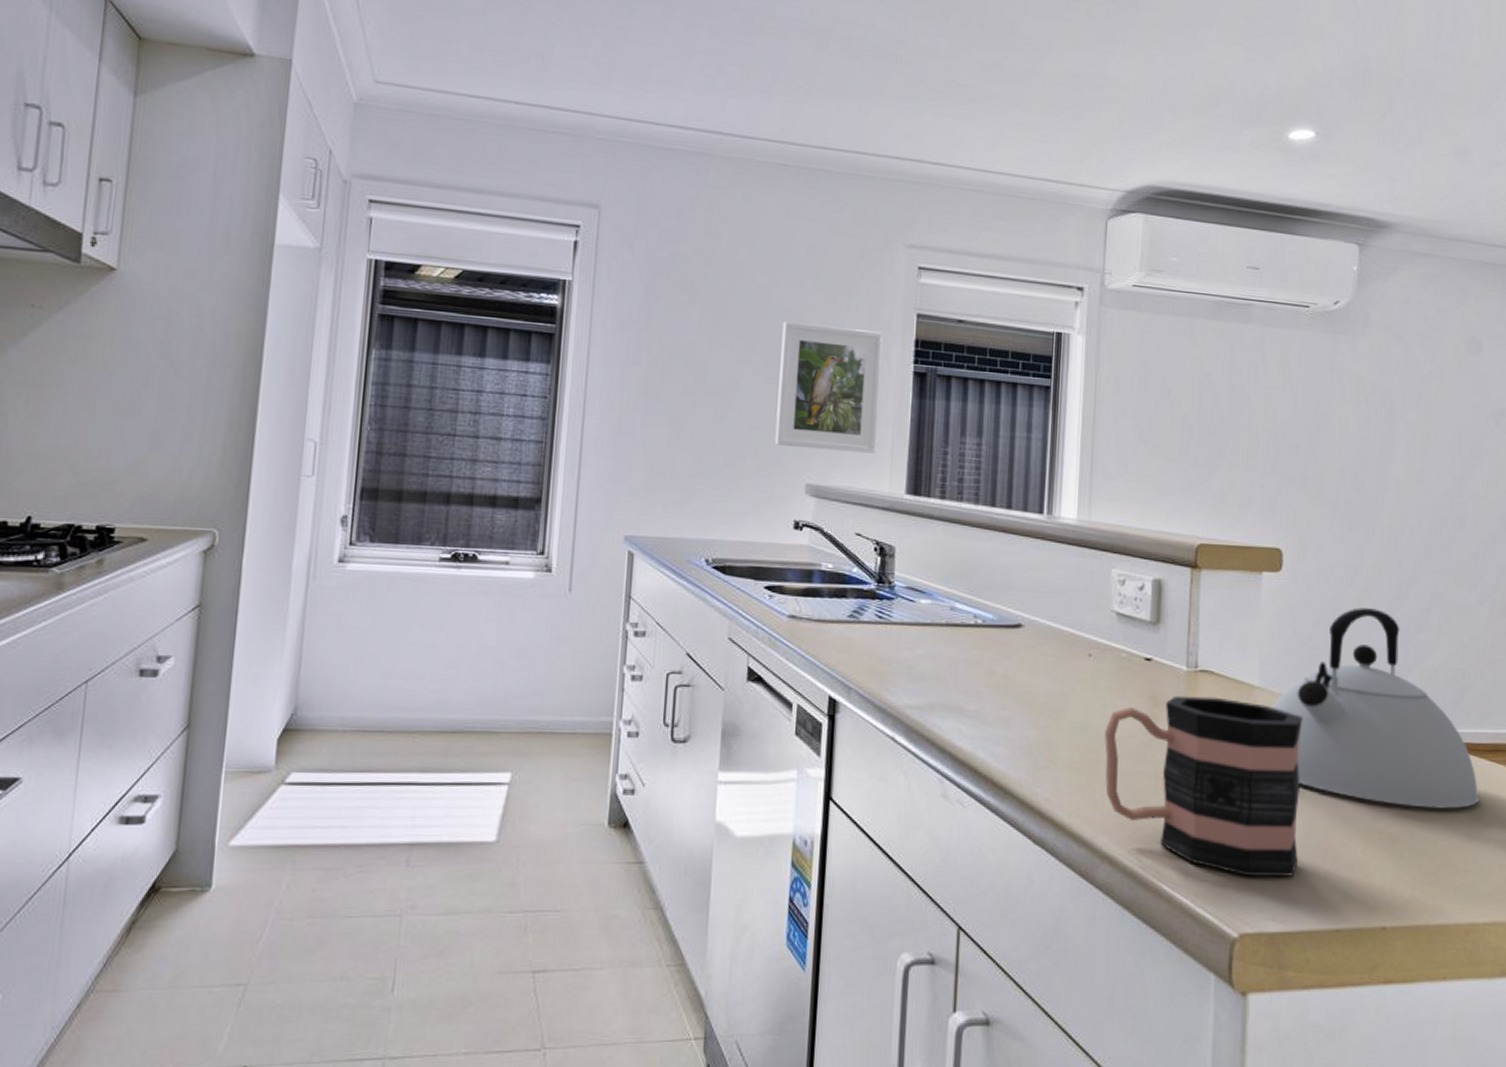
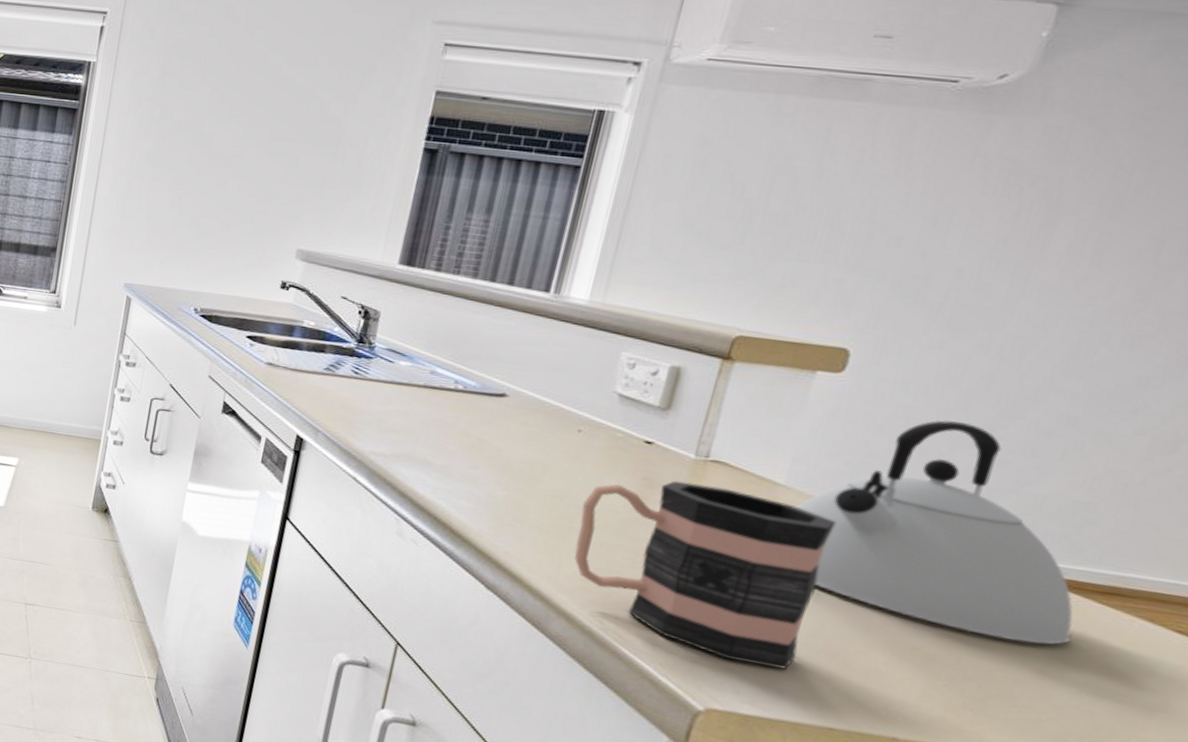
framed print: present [775,321,882,454] -> none [271,98,395,225]

